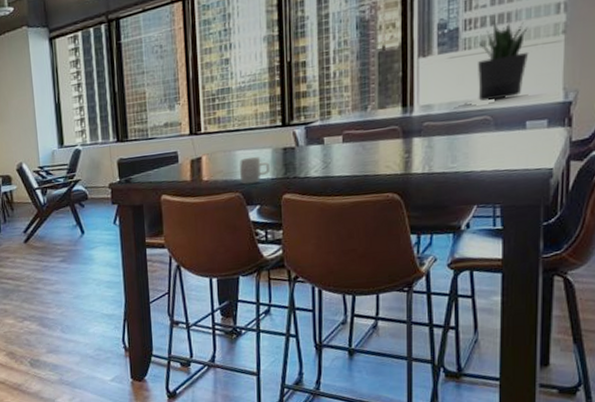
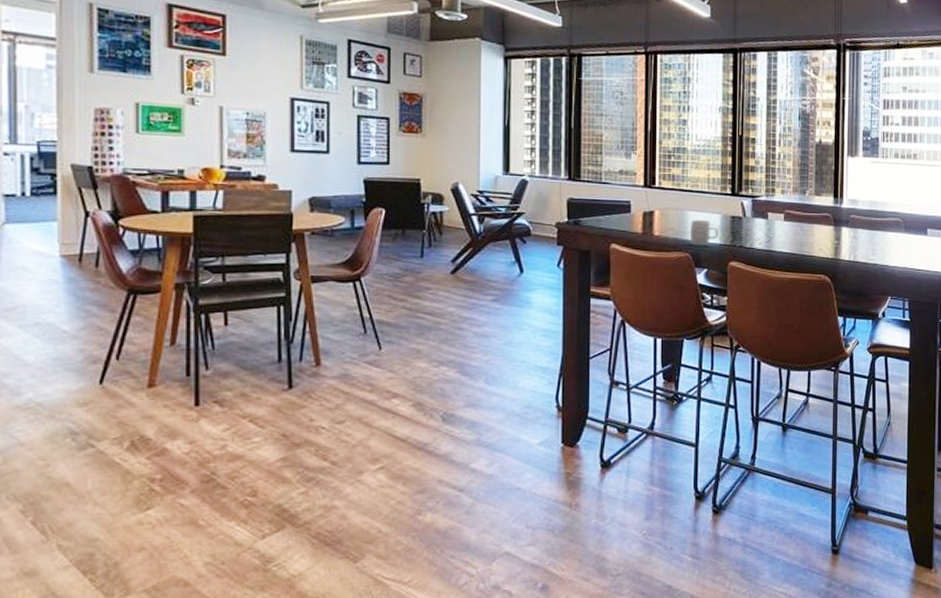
planter: present [478,20,529,102] -> none [892,138,930,206]

